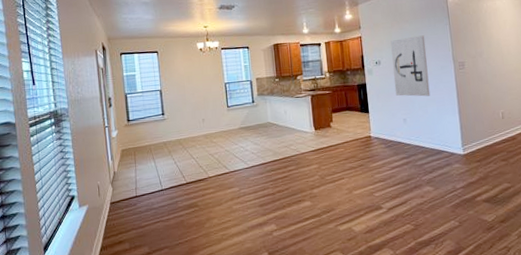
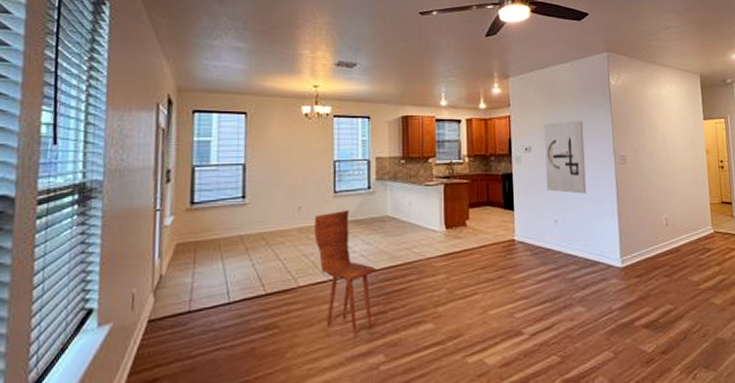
dining chair: none [215,120,265,212] -> present [313,210,376,336]

